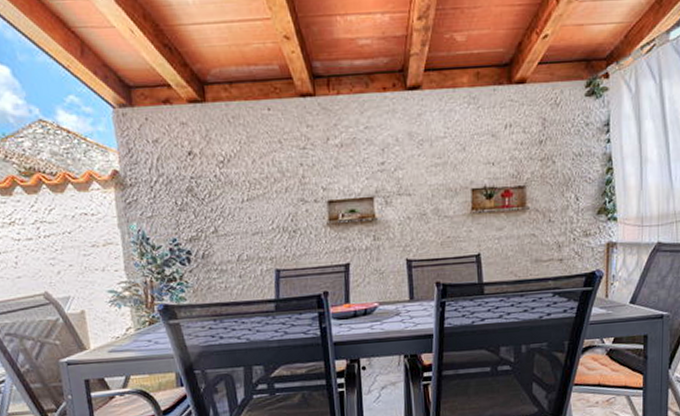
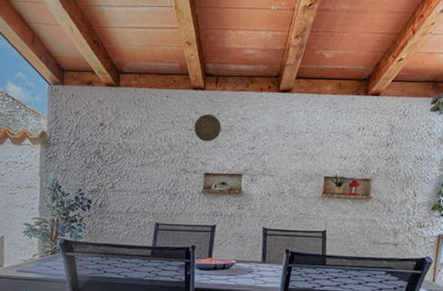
decorative plate: none [307,125,341,162] -> present [194,113,221,142]

